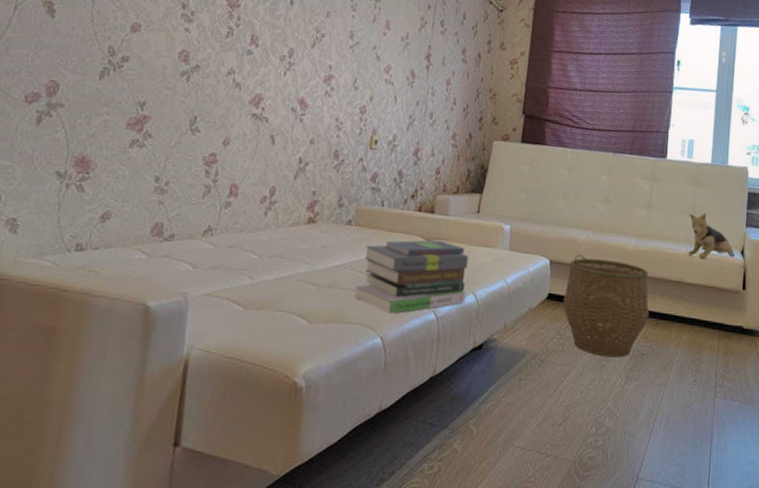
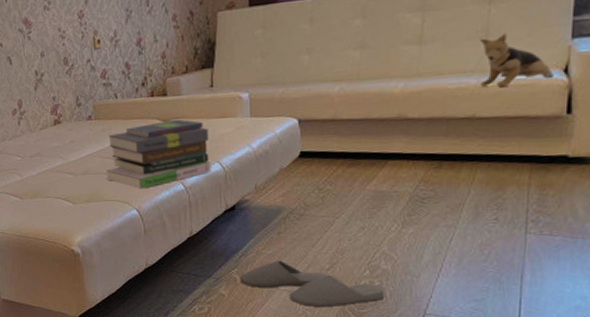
slippers: none [476,411,607,468] -> present [240,260,385,307]
basket: present [562,254,650,358] -> none [318,108,429,205]

